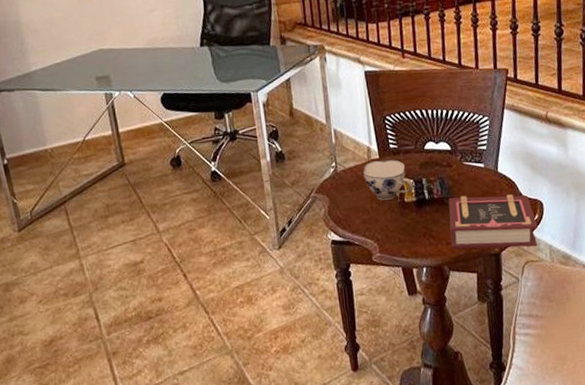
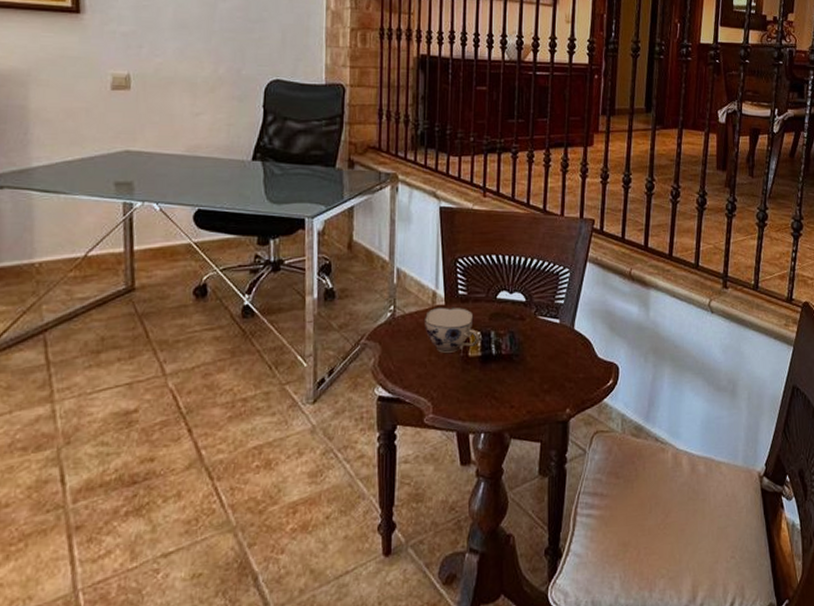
book: present [448,194,538,249] -> none [515,353,611,416]

